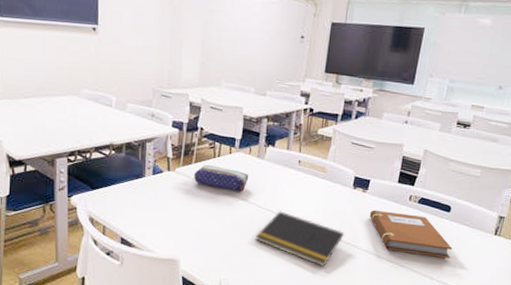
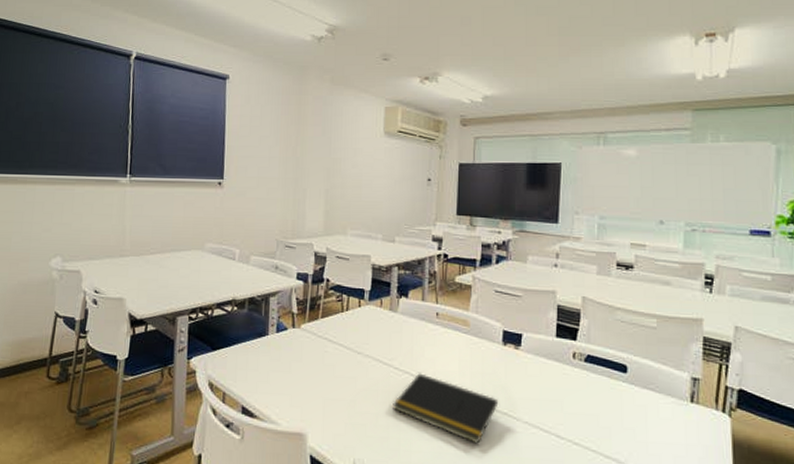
pencil case: present [194,165,249,192] -> none [321,320,382,351]
notebook: present [369,209,453,259] -> none [526,370,638,434]

